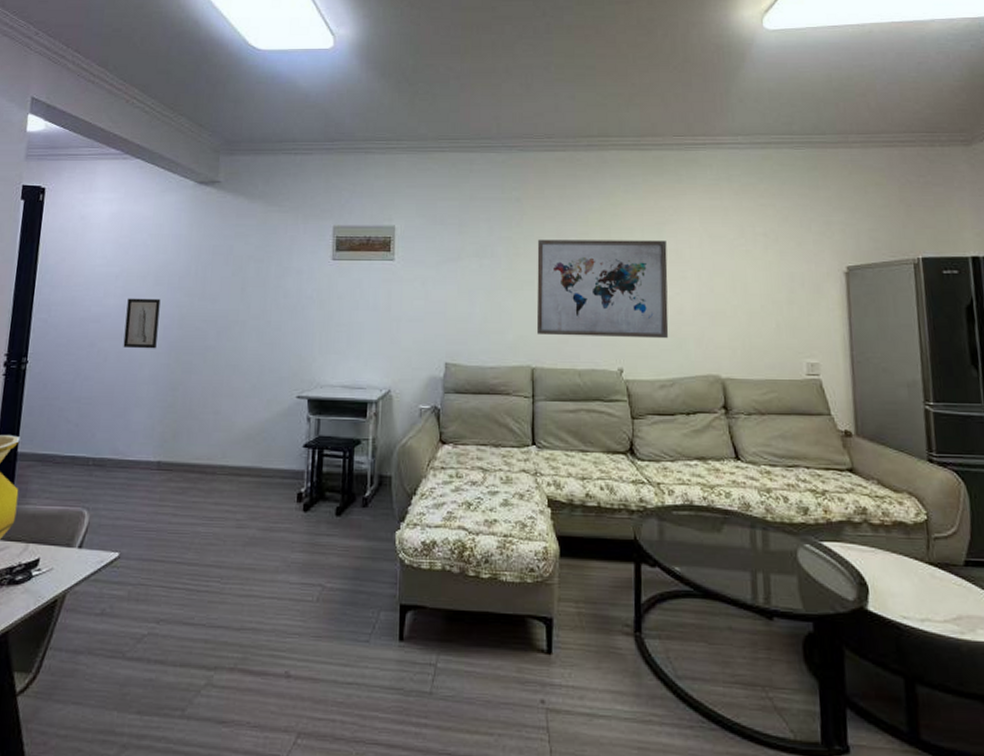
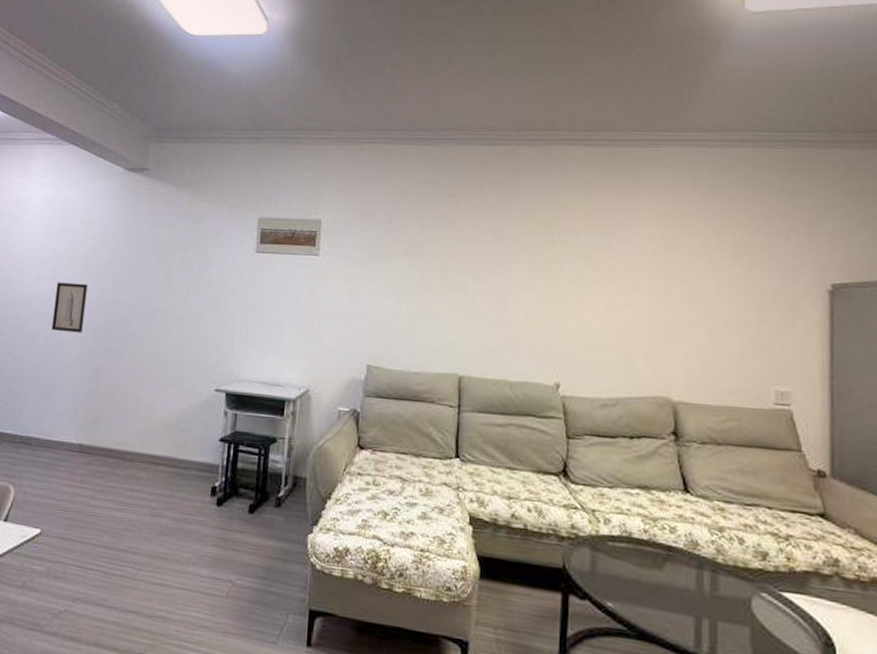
wall art: present [536,239,669,339] -> none [466,240,617,354]

